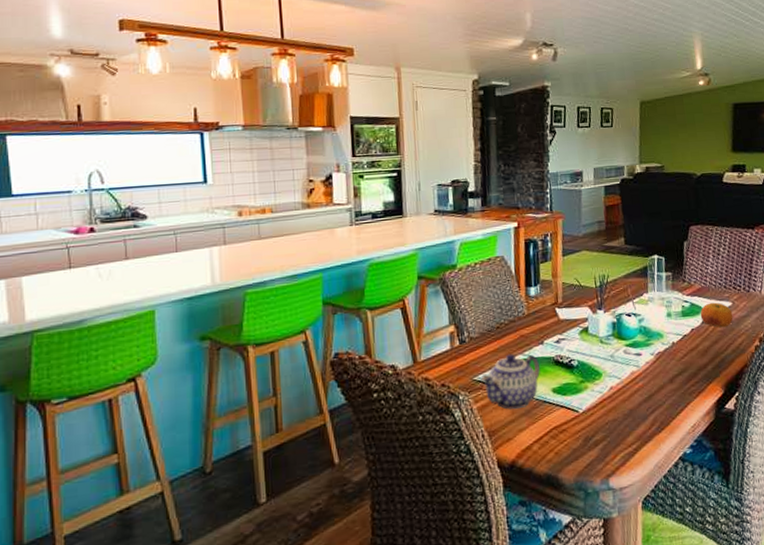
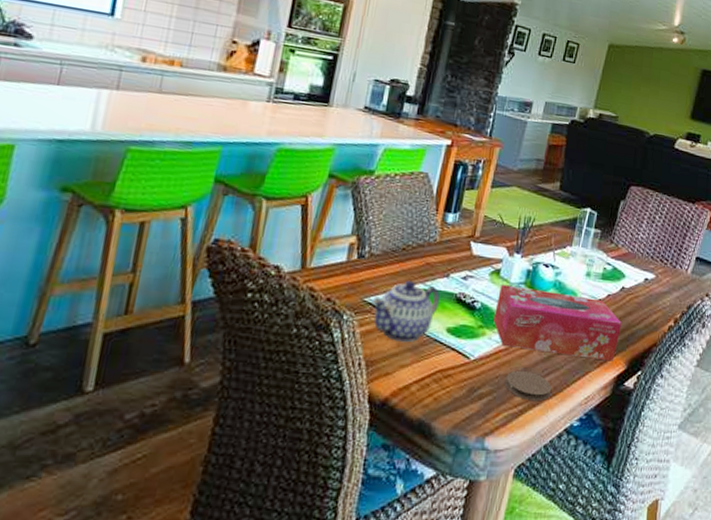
tissue box: none [591,335,711,395] -> present [494,284,621,362]
coaster: none [615,412,659,439] -> present [504,370,552,402]
fruit: present [700,302,734,328] -> none [620,270,654,300]

